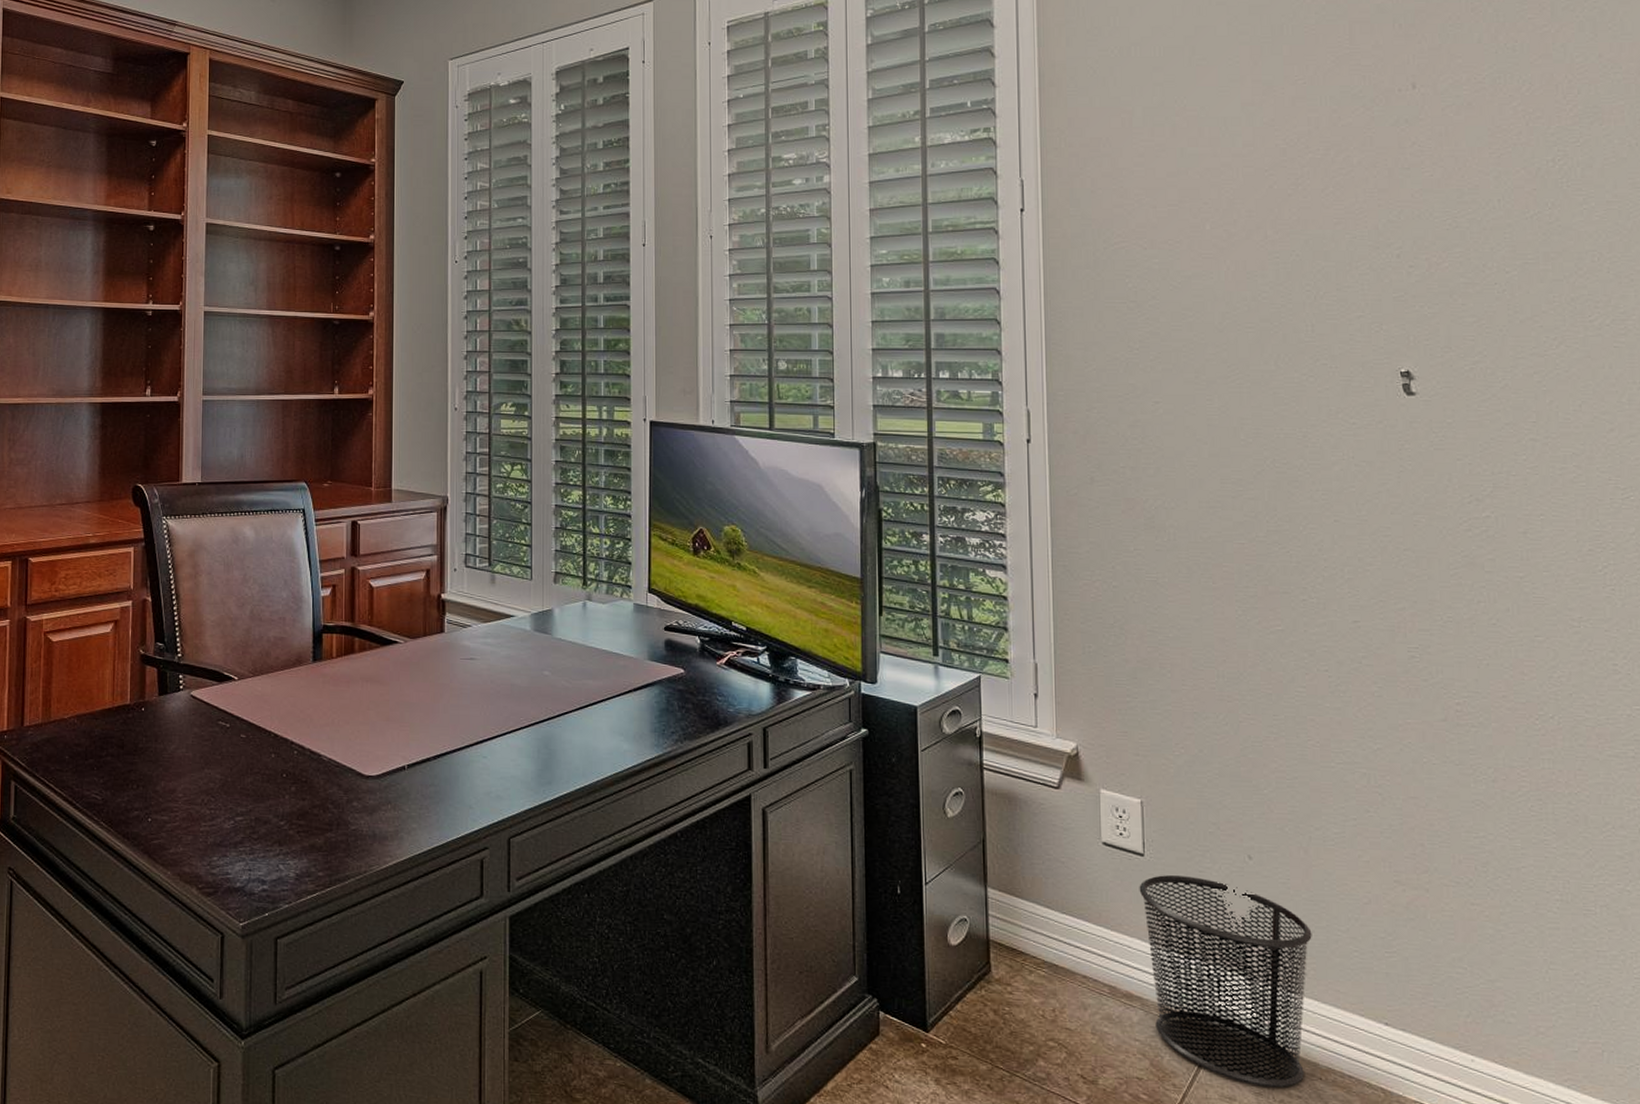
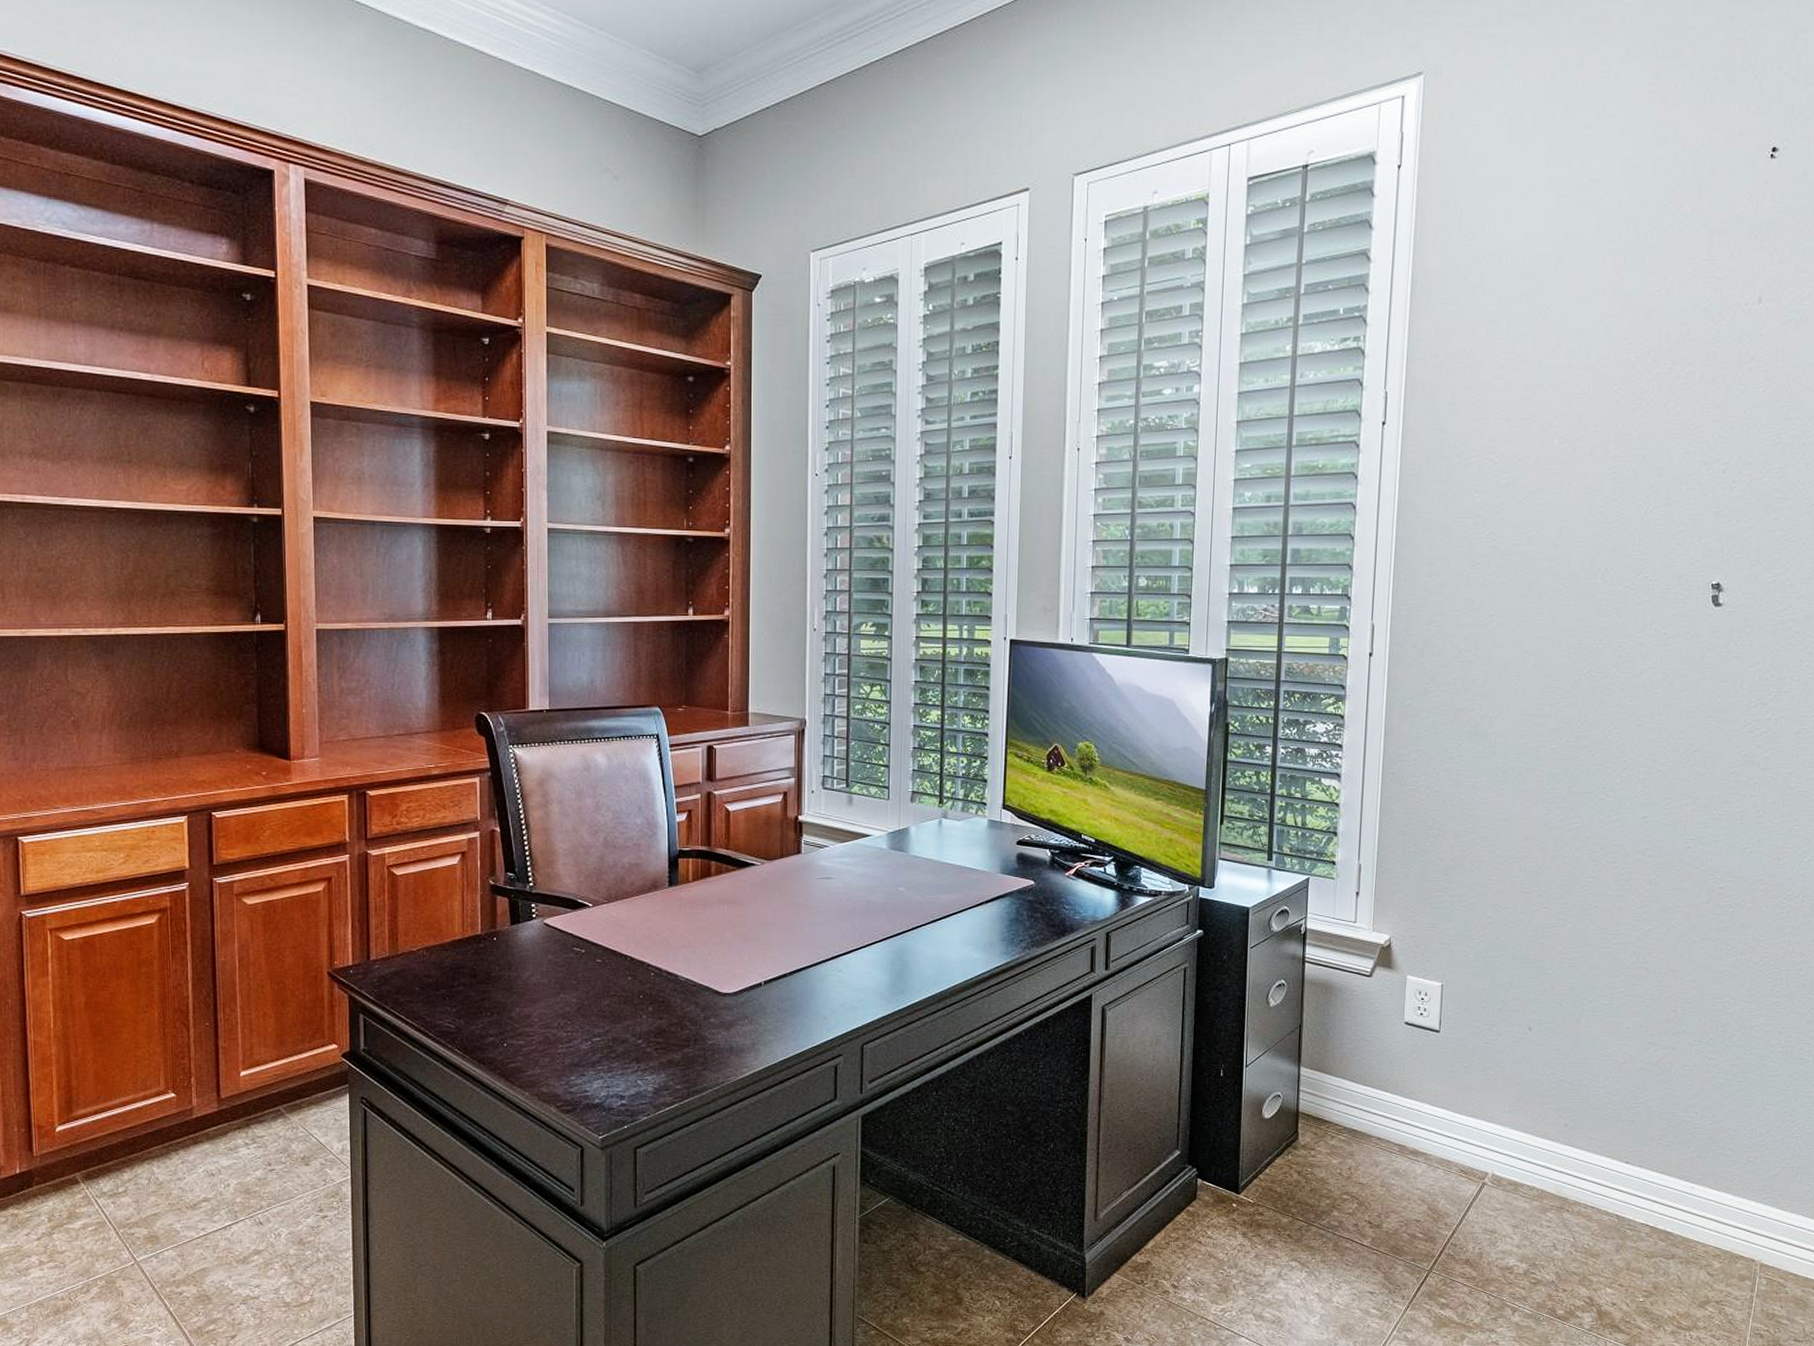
waste bin: present [1139,875,1312,1088] -> none [1432,1048,1575,1221]

